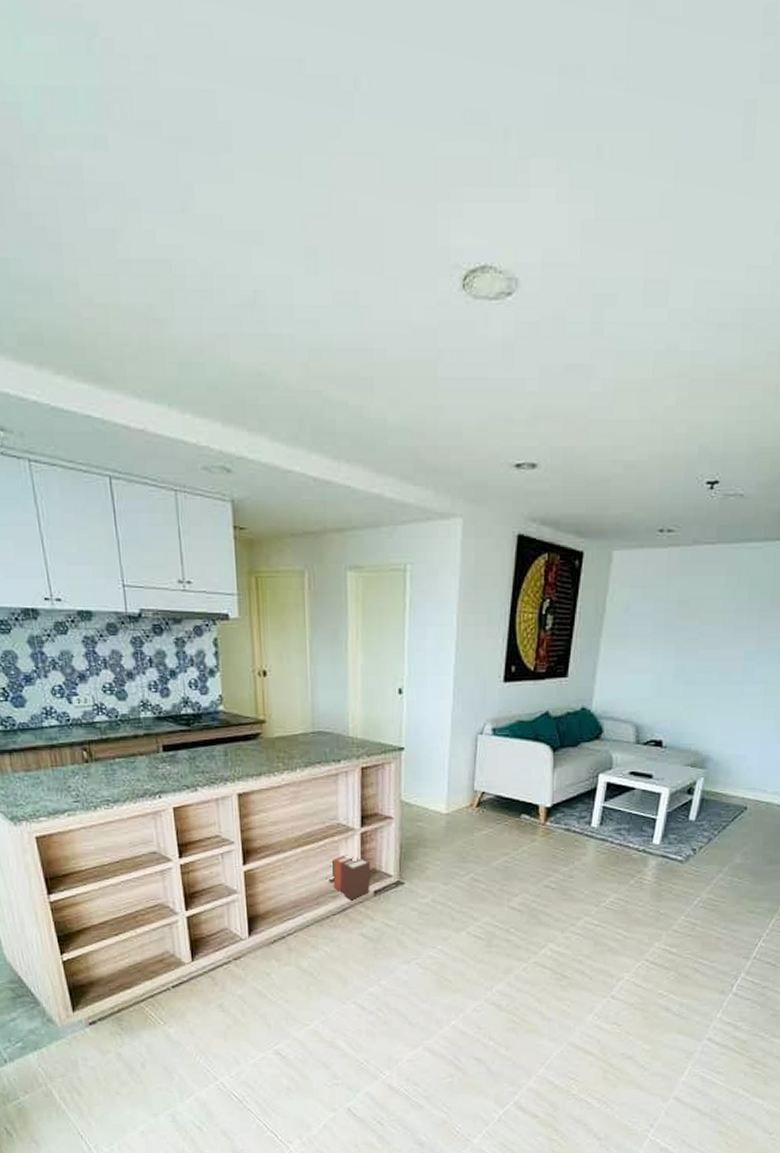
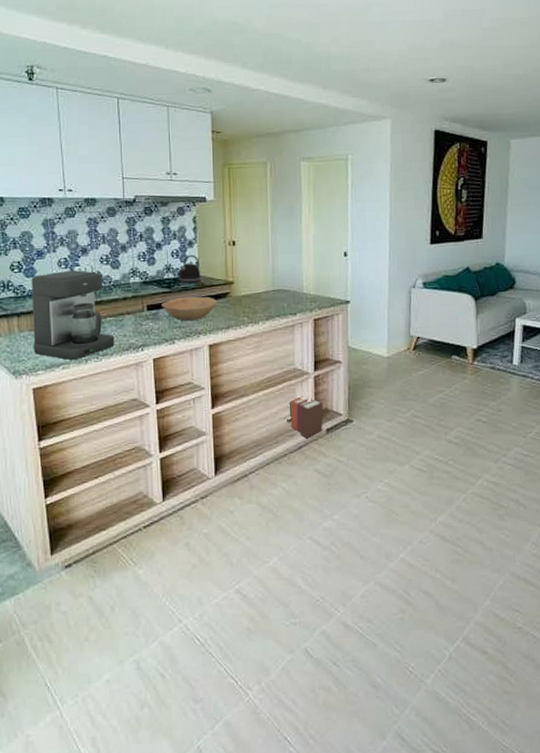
coffee maker: none [21,701,127,806] -> present [31,270,115,360]
bowl: none [180,736,246,766] -> present [162,296,217,322]
kettle: none [197,686,226,720] -> present [177,254,201,283]

